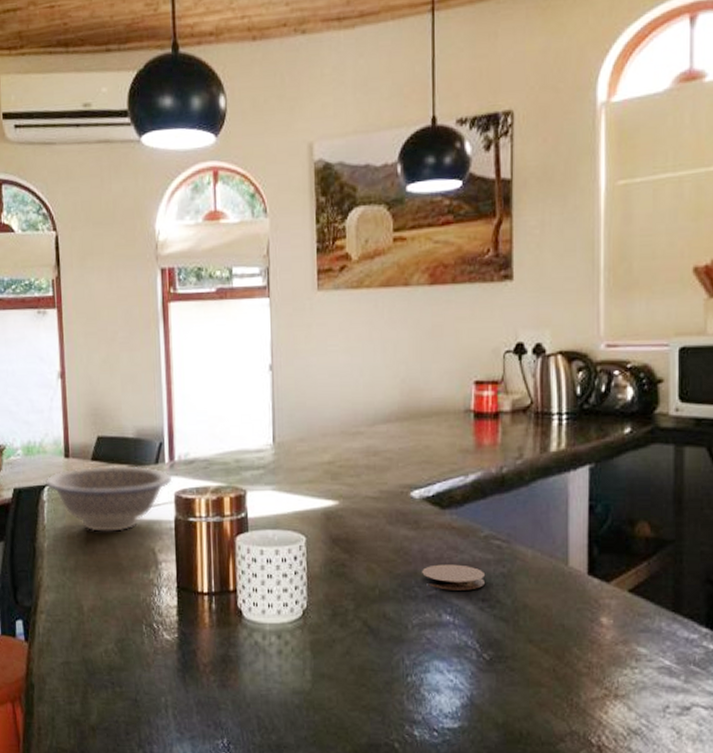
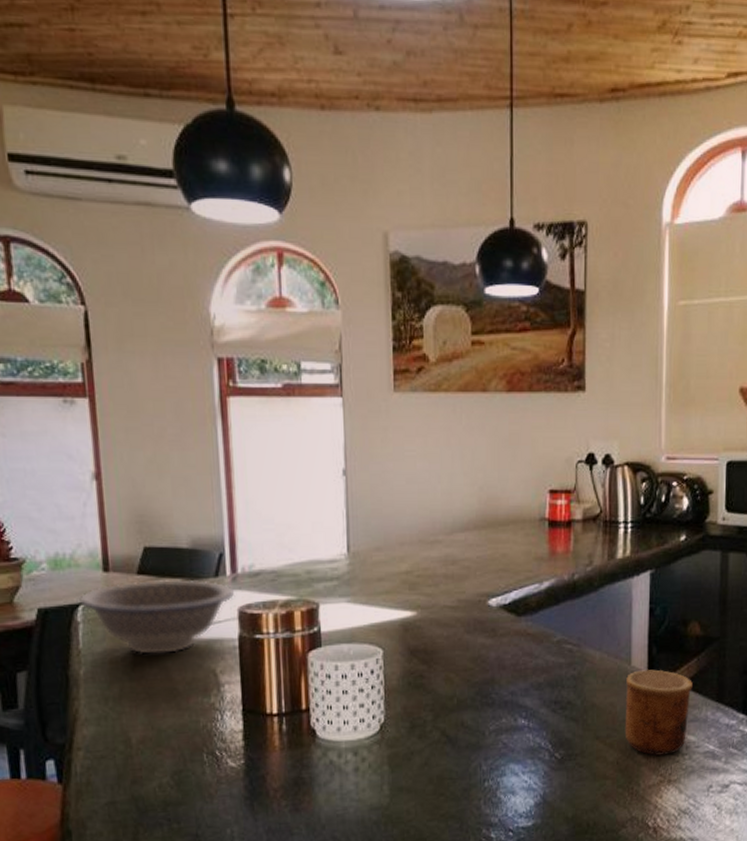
coaster: present [422,564,485,590] -> none [499,669,557,695]
cup: none [562,572,642,666] -> present [625,669,693,756]

